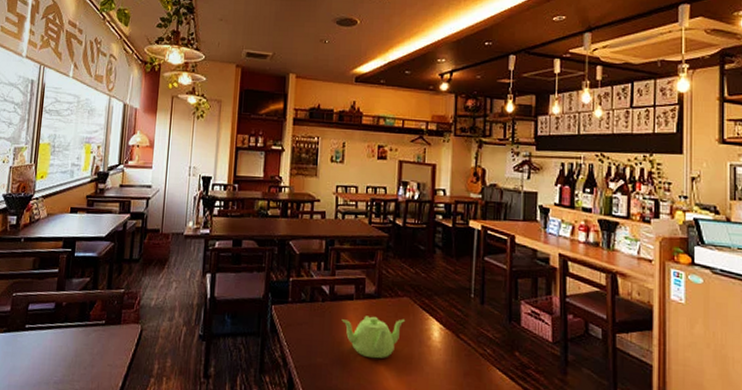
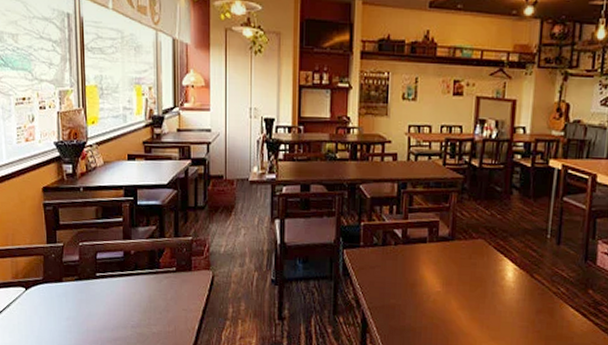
teapot: present [341,316,406,359] -> none [414,258,480,299]

